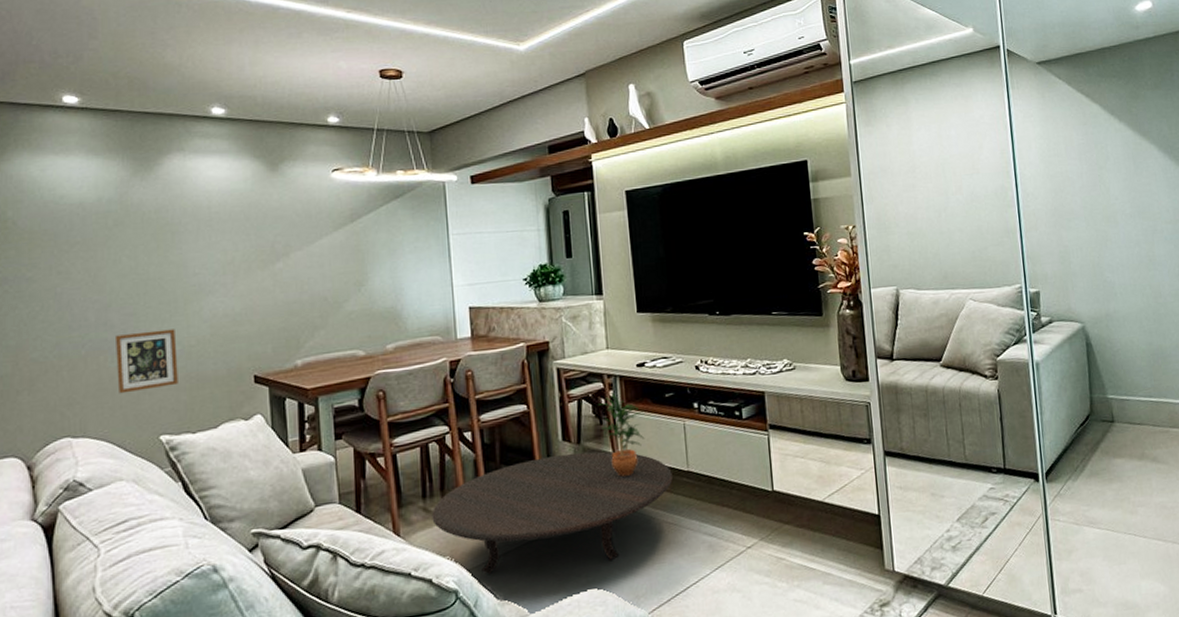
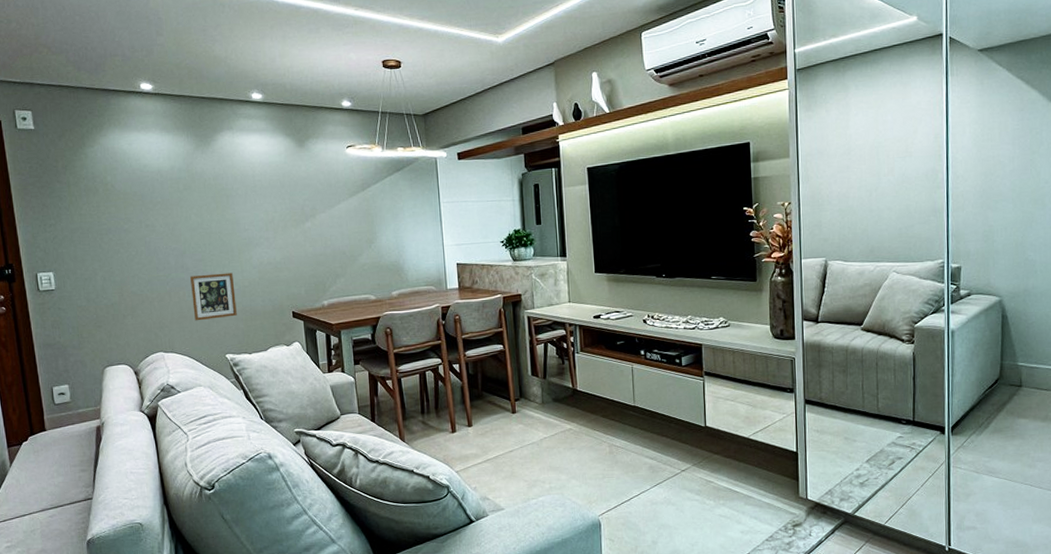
table: present [431,451,673,575] -> none [428,385,621,476]
potted plant: present [598,391,645,476] -> none [561,337,599,407]

